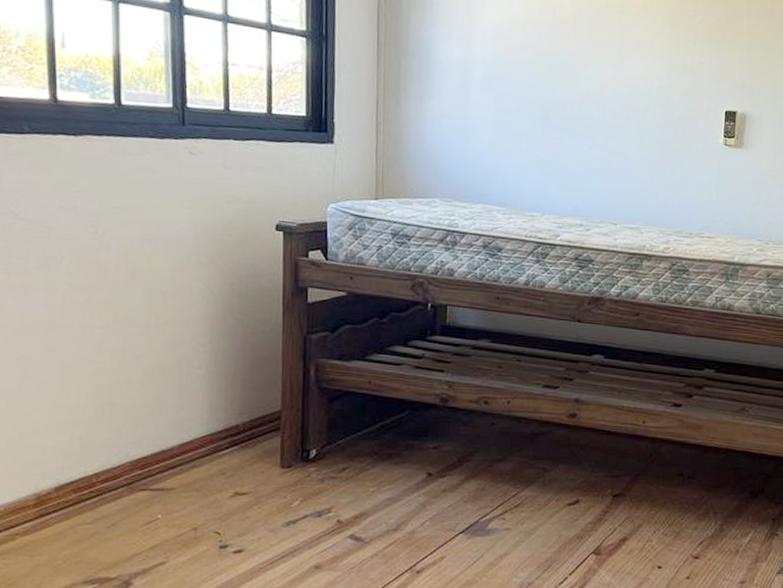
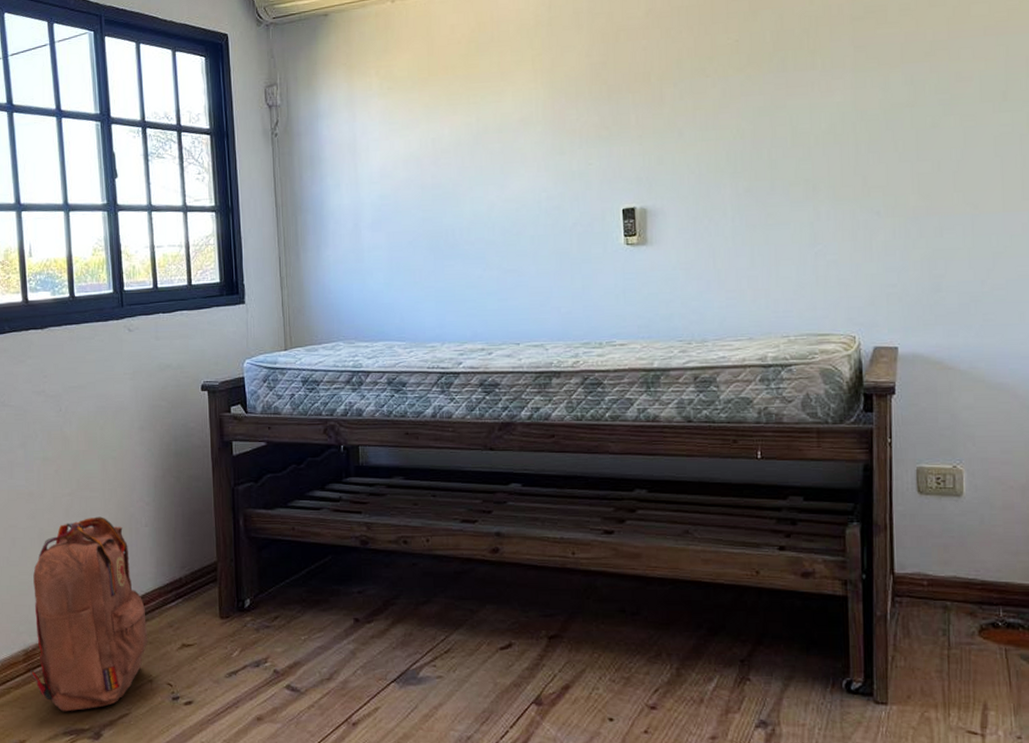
backpack: none [42,354,195,560] -> present [30,516,148,712]

